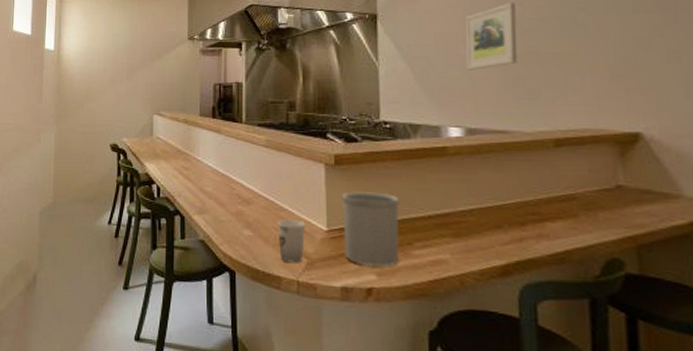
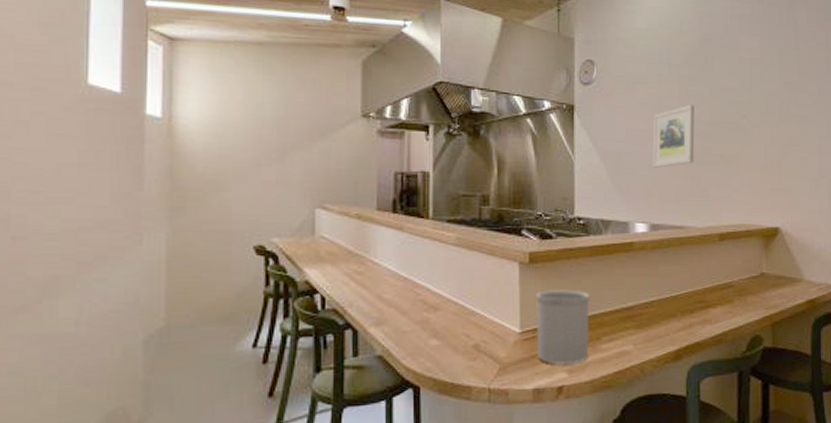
cup: present [277,219,305,263] -> none [468,324,497,370]

